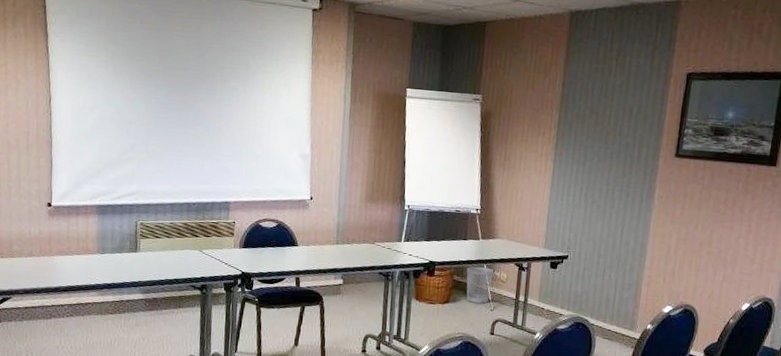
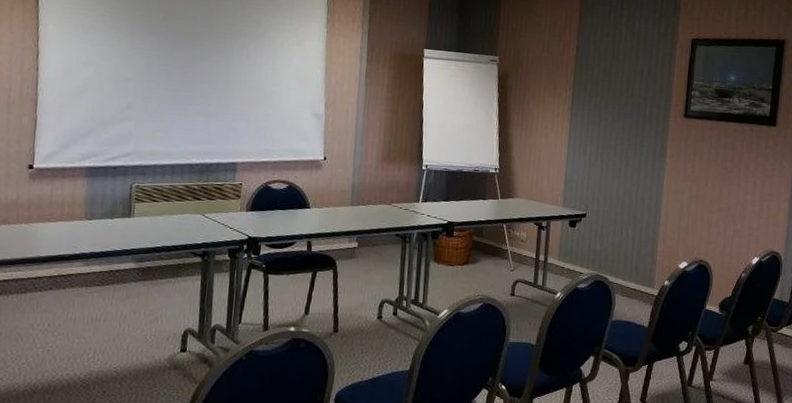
wastebasket: present [466,266,494,304] -> none [486,226,513,264]

